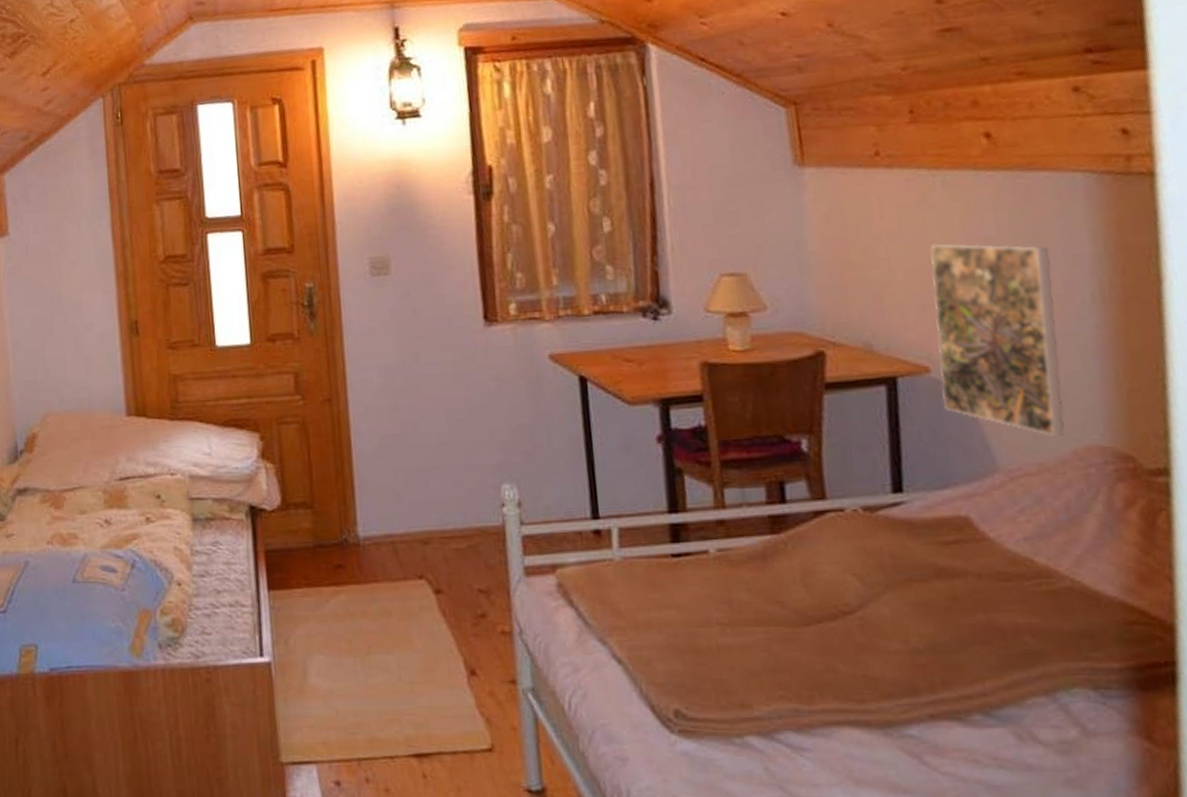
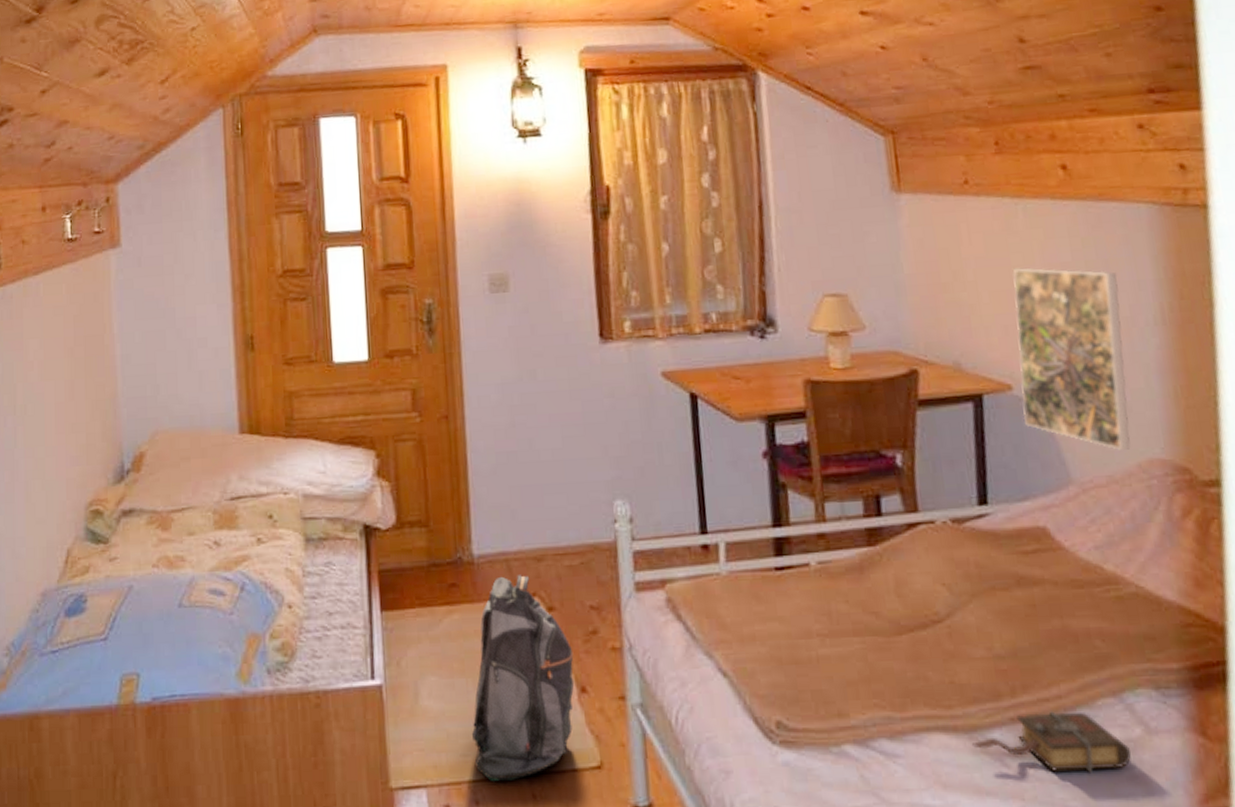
backpack: none [361,557,464,759] -> present [472,575,575,781]
book: none [886,709,1066,775] -> present [971,711,1132,774]

